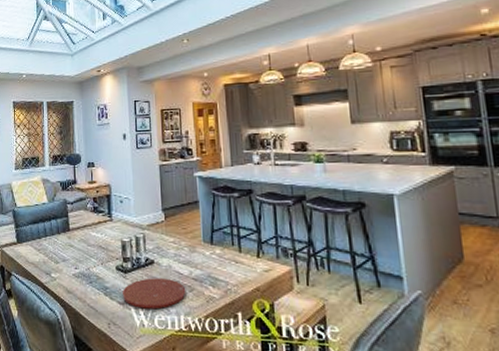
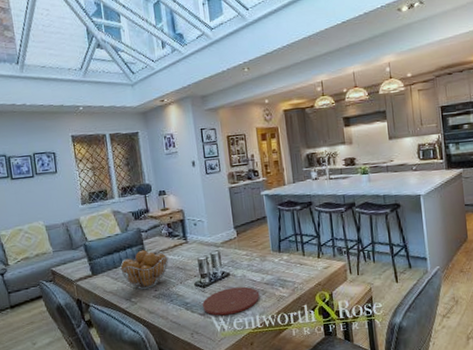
fruit basket: none [44,222,92,265] -> present [120,250,169,289]

